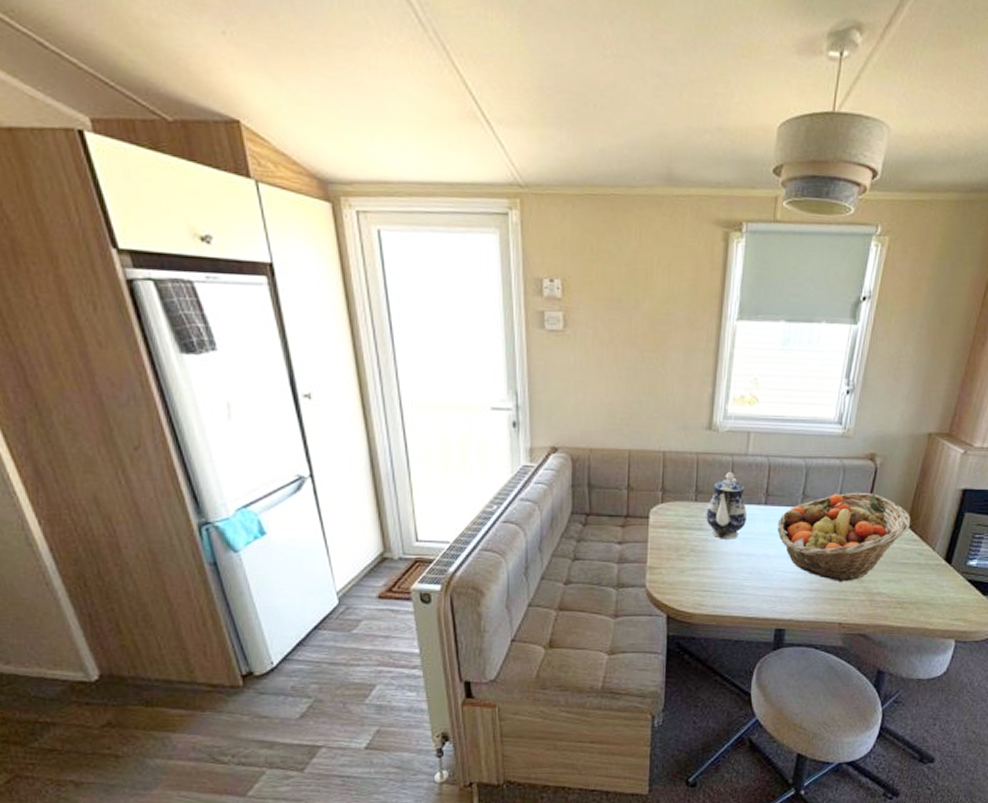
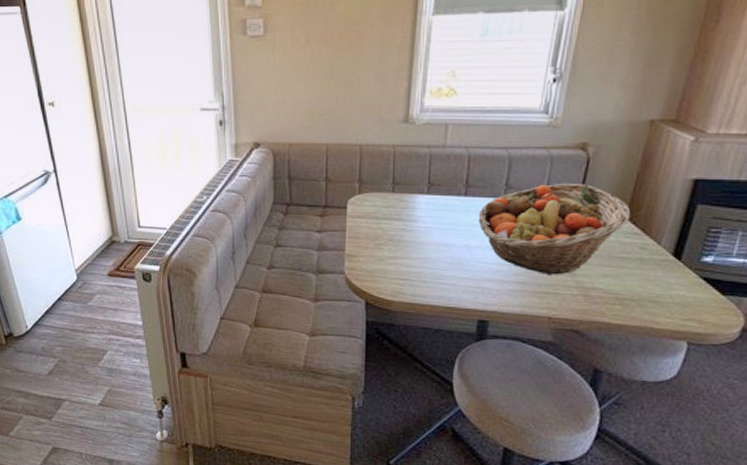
teapot: present [706,472,748,539] -> none [403,164,447,230]

